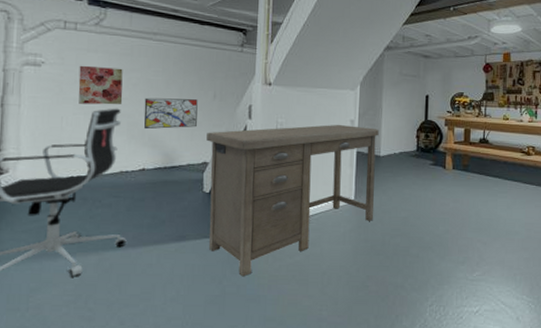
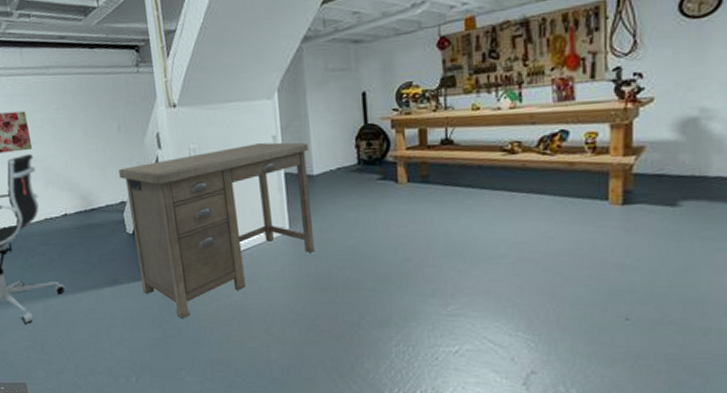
wall art: present [143,97,198,130] -> none [52,134,107,173]

